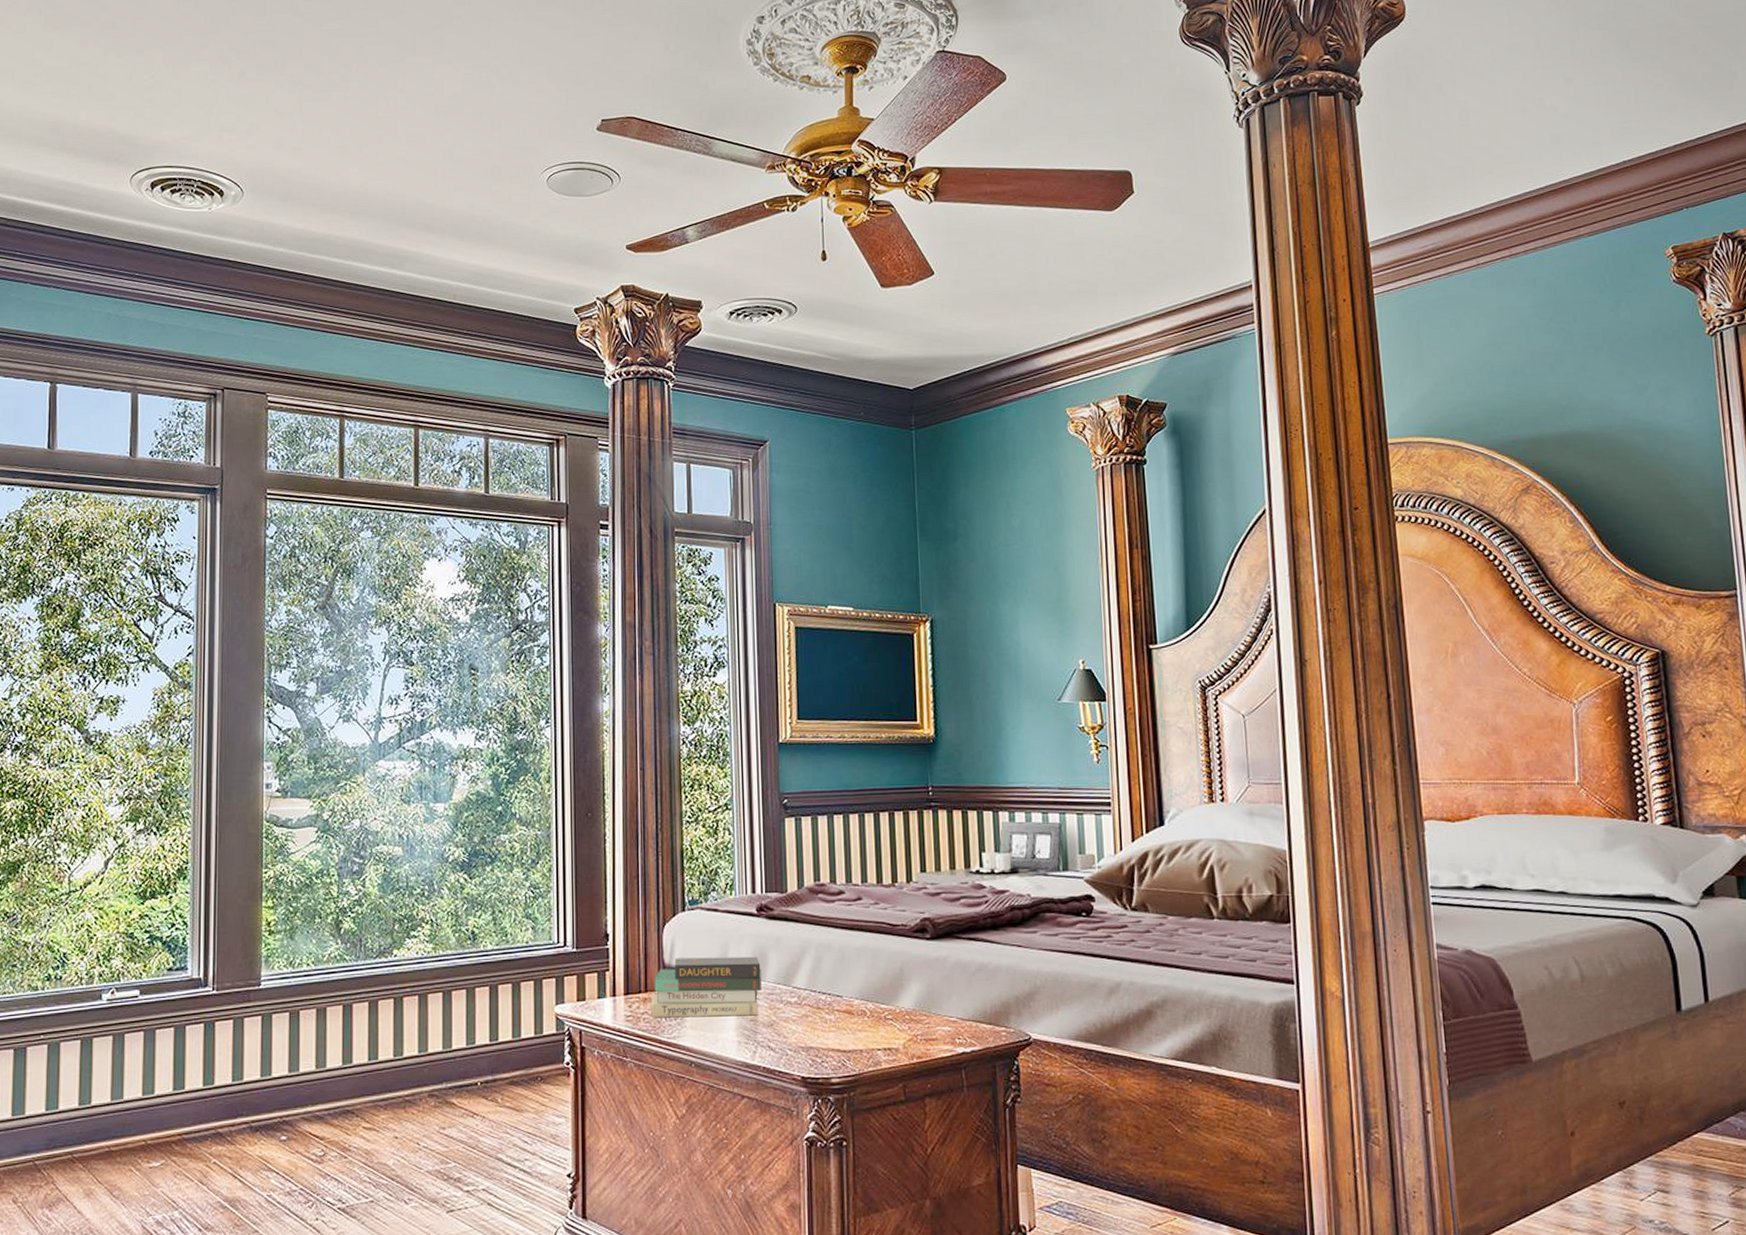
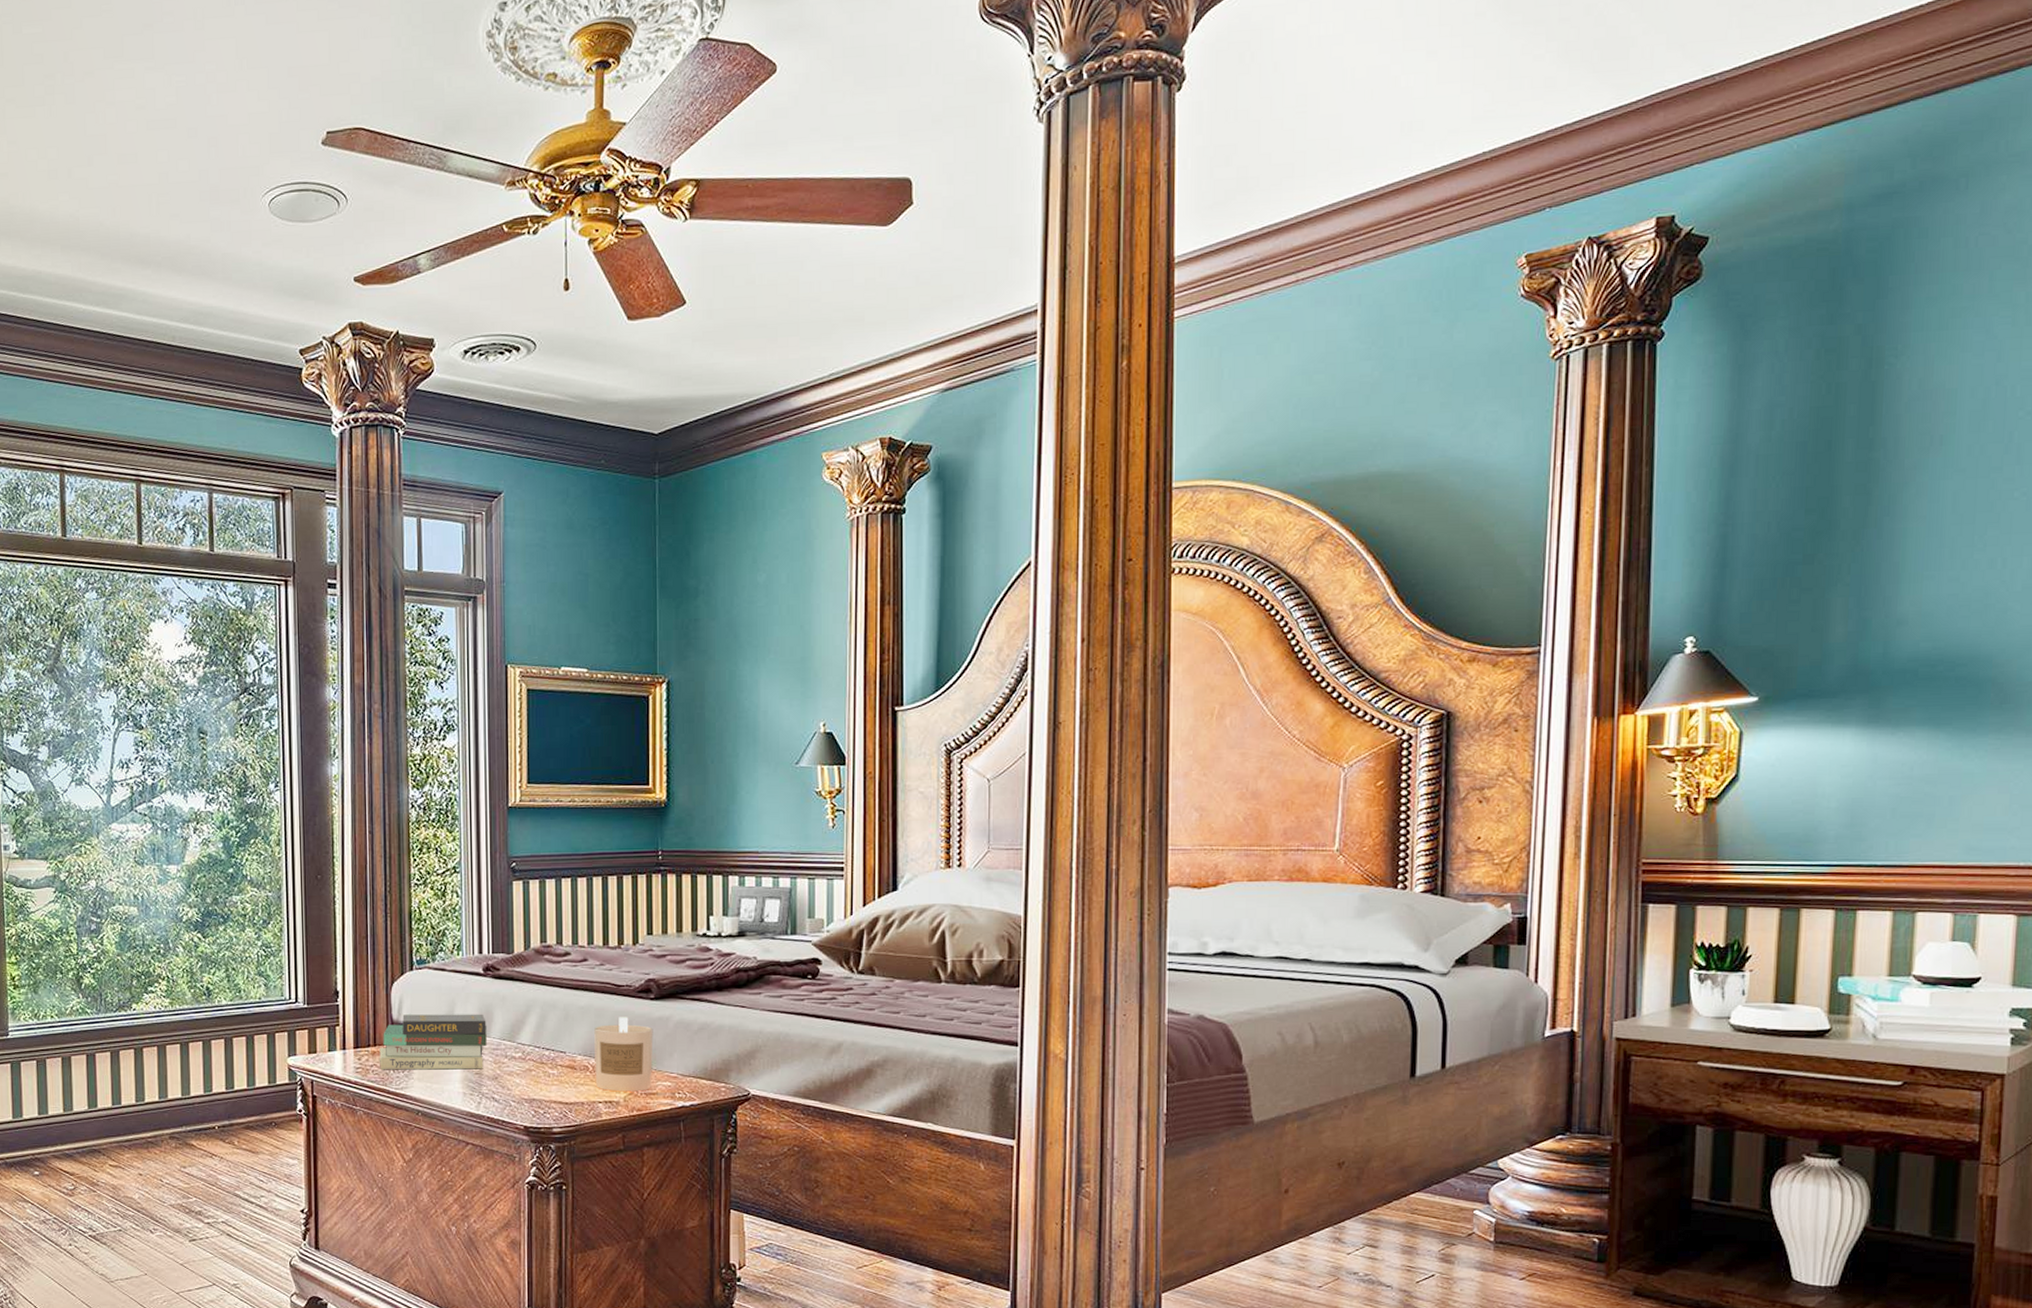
candle: none [871,958,932,1038] -> present [594,1017,653,1092]

